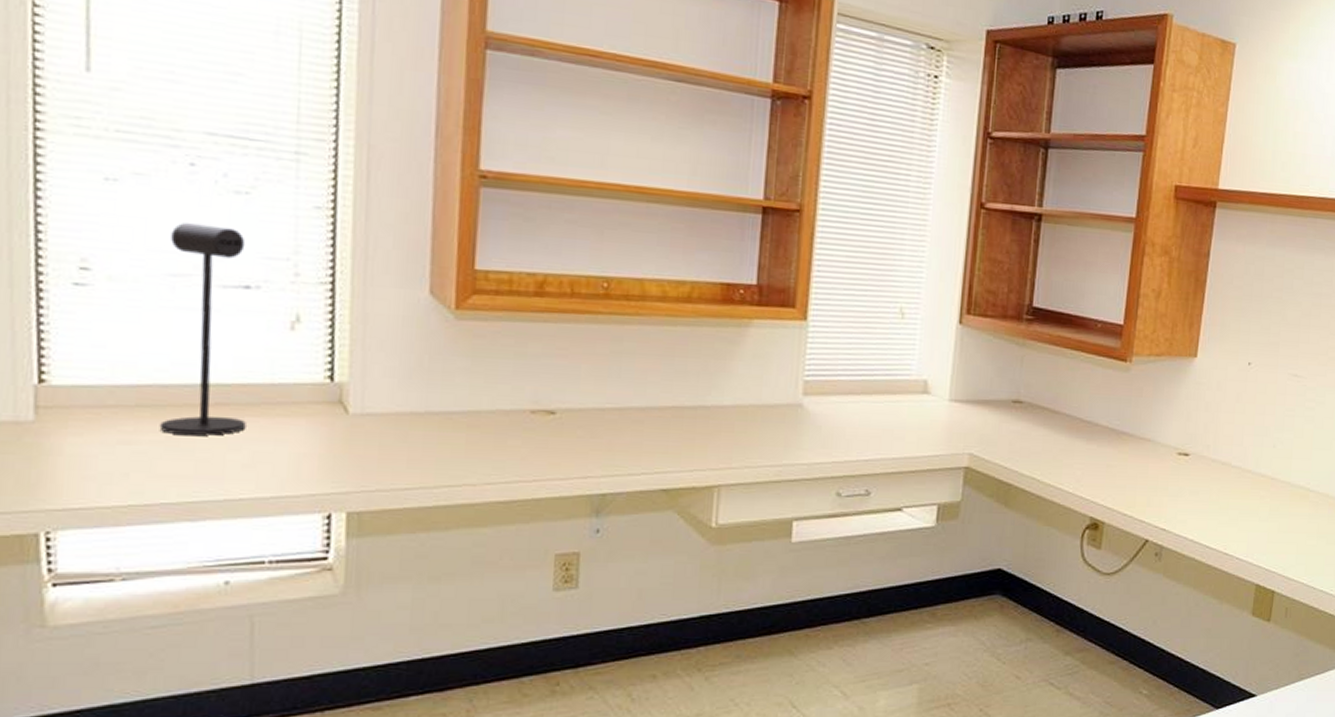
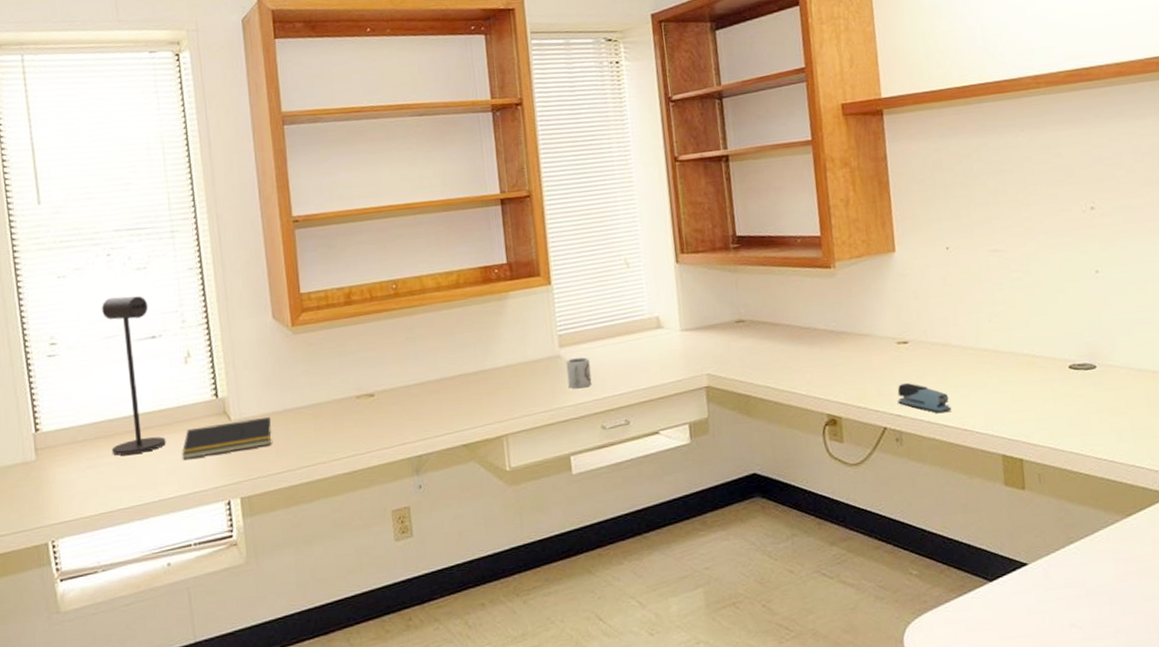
notepad: none [267,415,406,454] -> present [181,416,272,460]
cup: none [806,410,837,446] -> present [565,357,592,389]
stapler: none [1165,496,1217,534] -> present [897,382,952,414]

